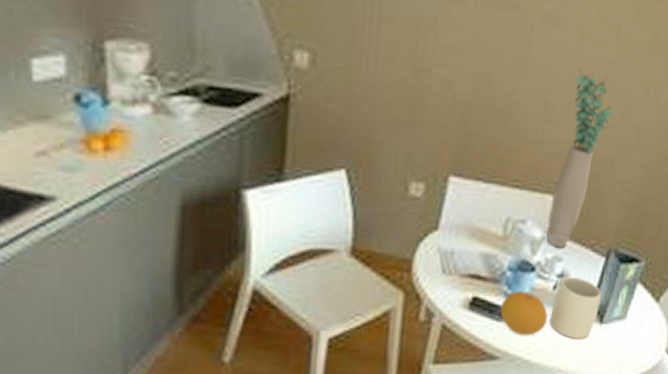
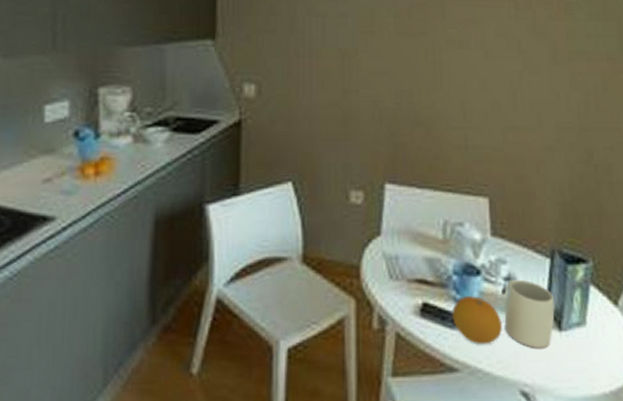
vase: present [546,67,612,249] -> none [484,79,528,251]

